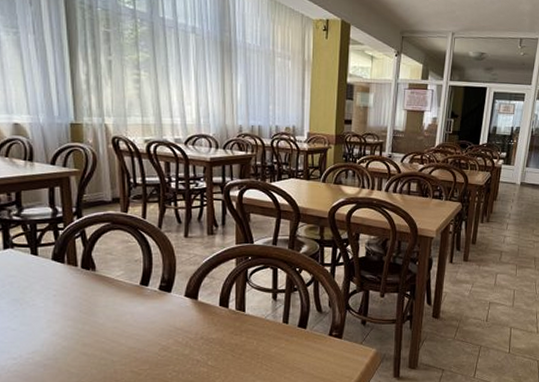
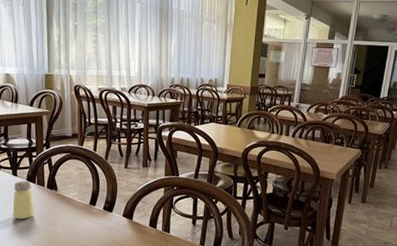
saltshaker: none [34,261,65,310] -> present [13,181,34,220]

